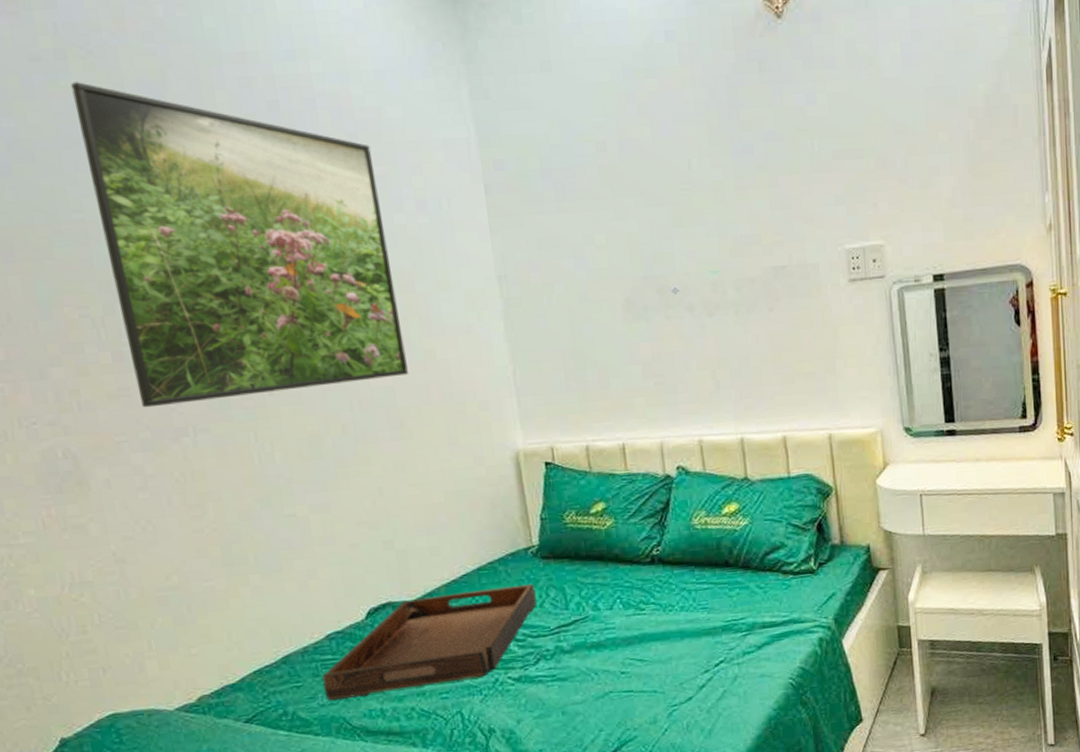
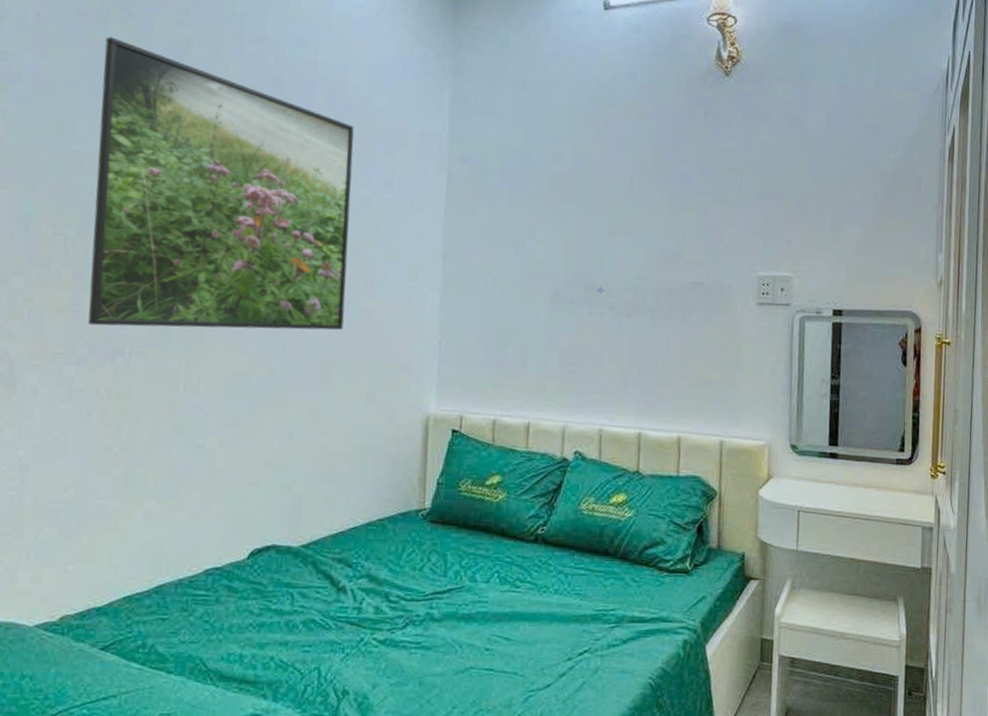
serving tray: present [322,584,537,701] -> none [188,545,418,639]

